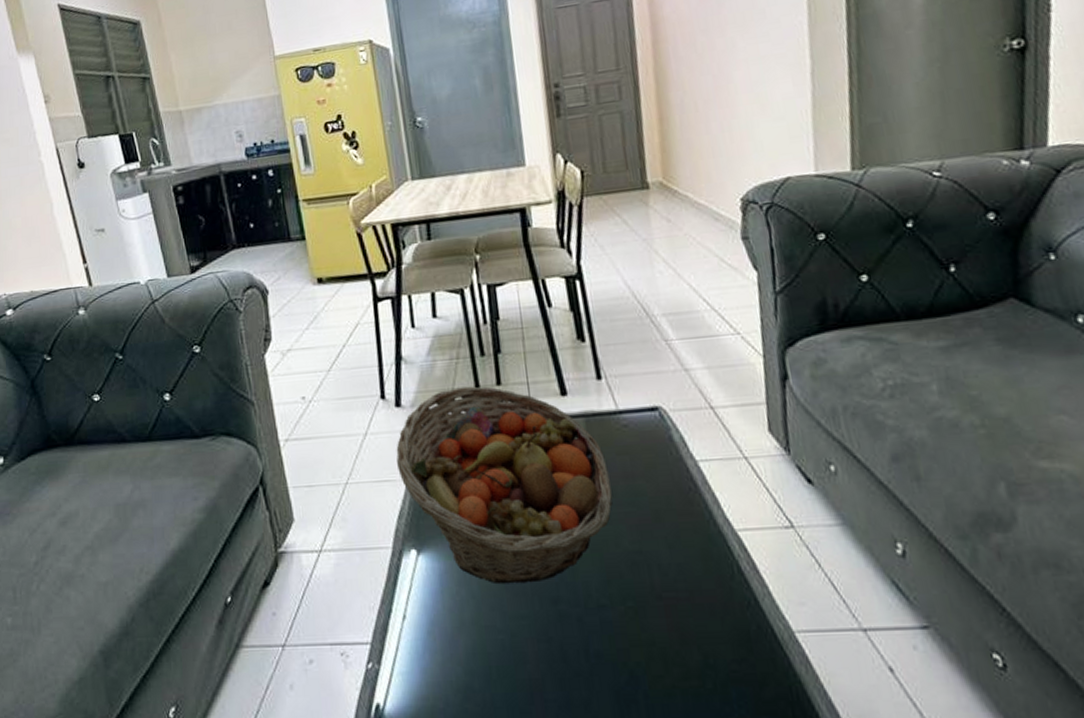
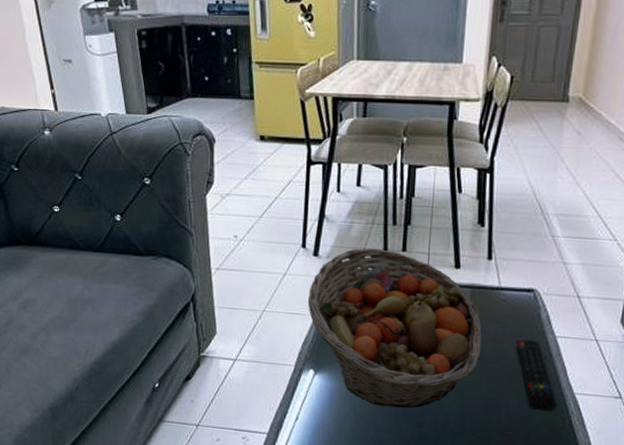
remote control: none [651,470,719,559] -> present [516,339,557,411]

